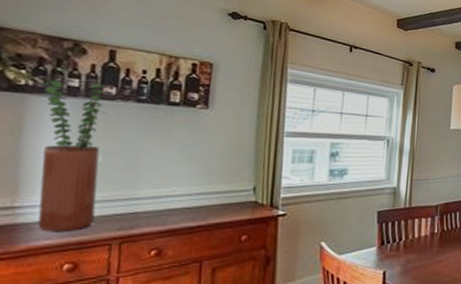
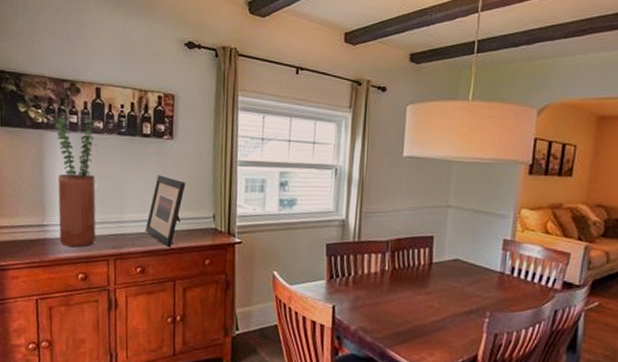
picture frame: none [165,146,222,226] -> present [145,175,186,248]

